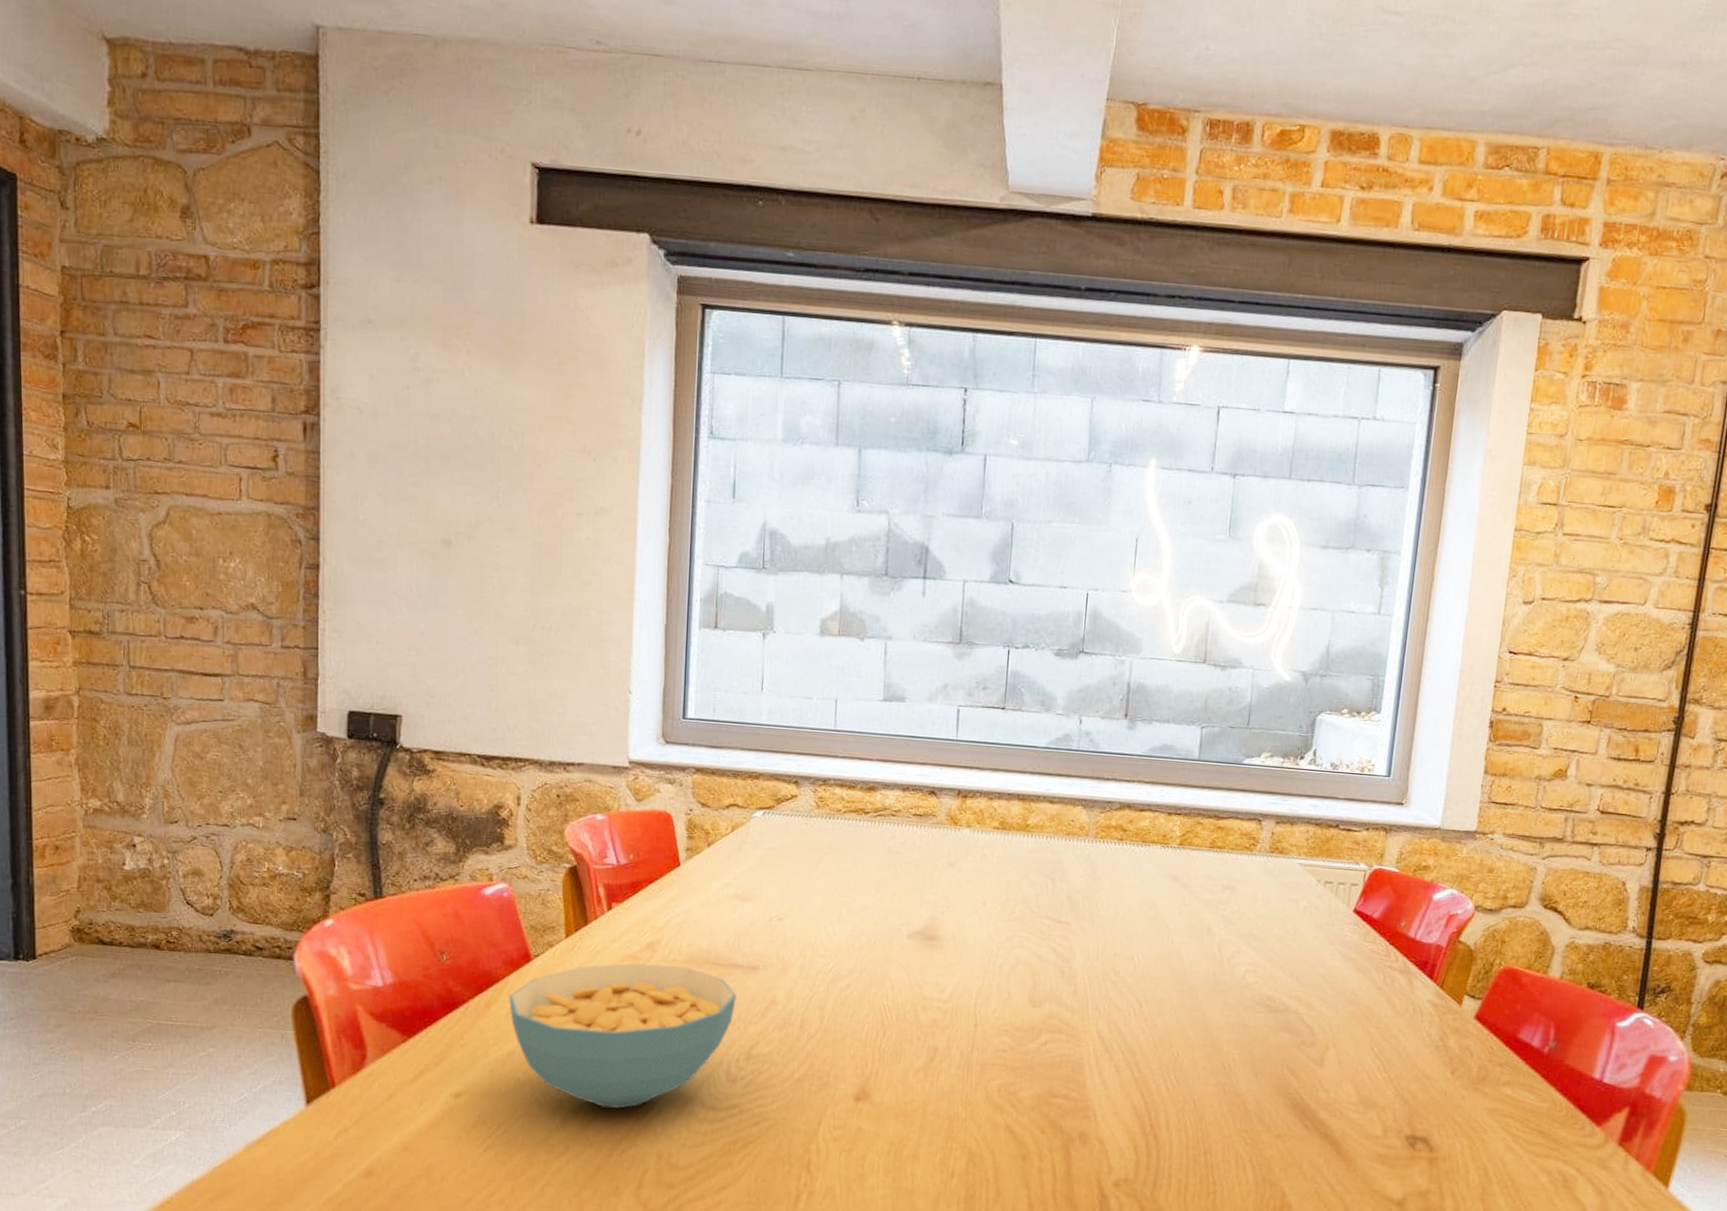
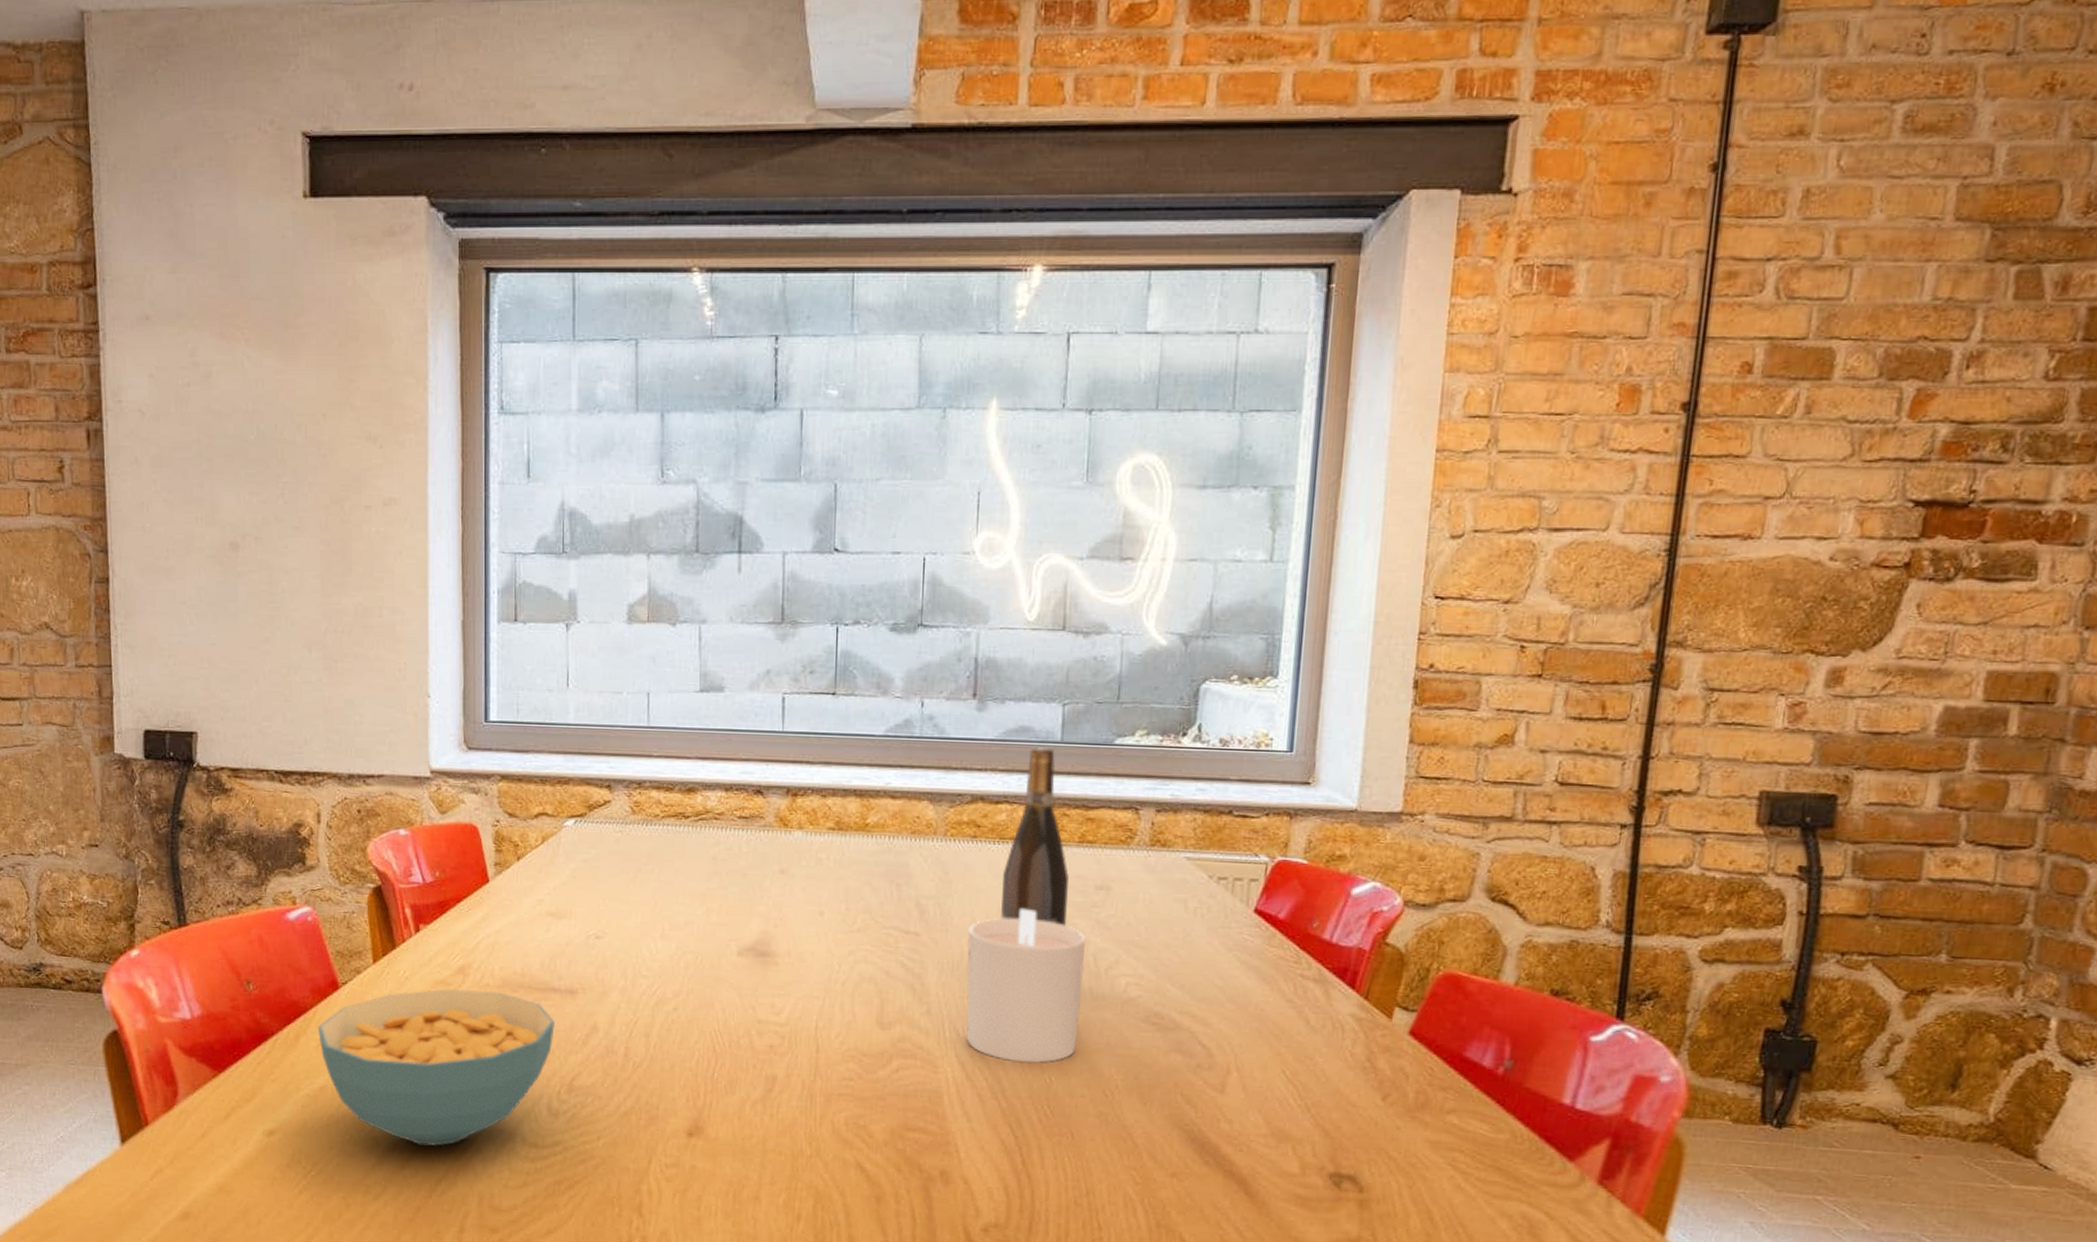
candle: none [1106,904,1213,1040] -> present [966,909,1087,1064]
wine bottle: none [1141,763,1200,920] -> present [1001,747,1069,926]

